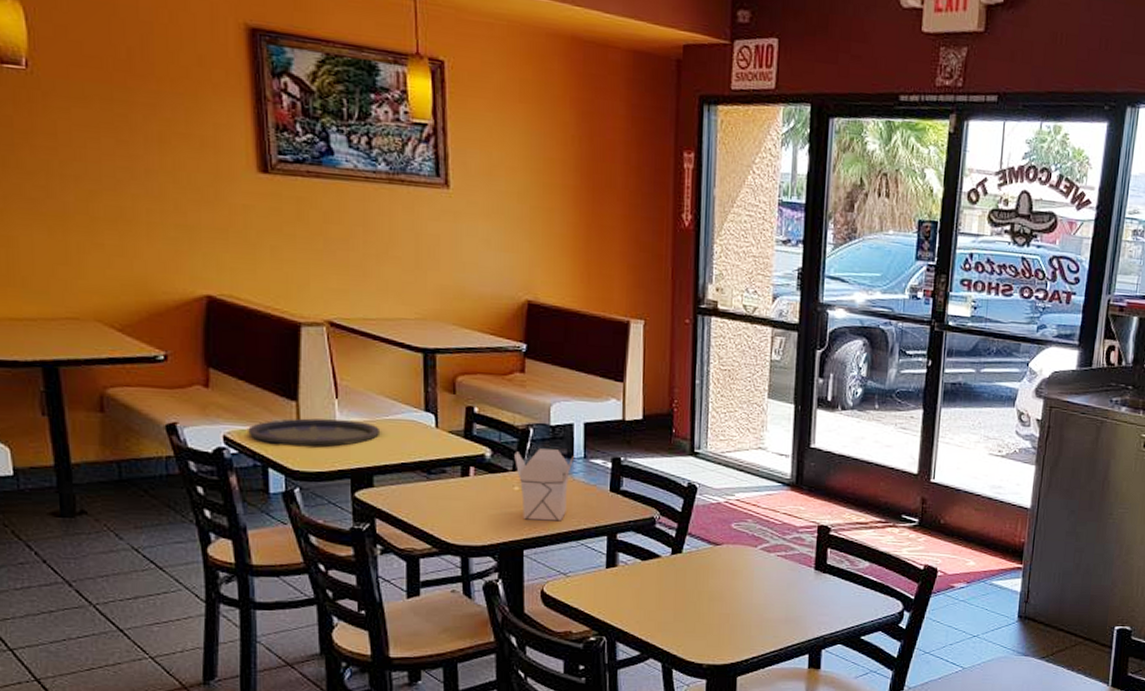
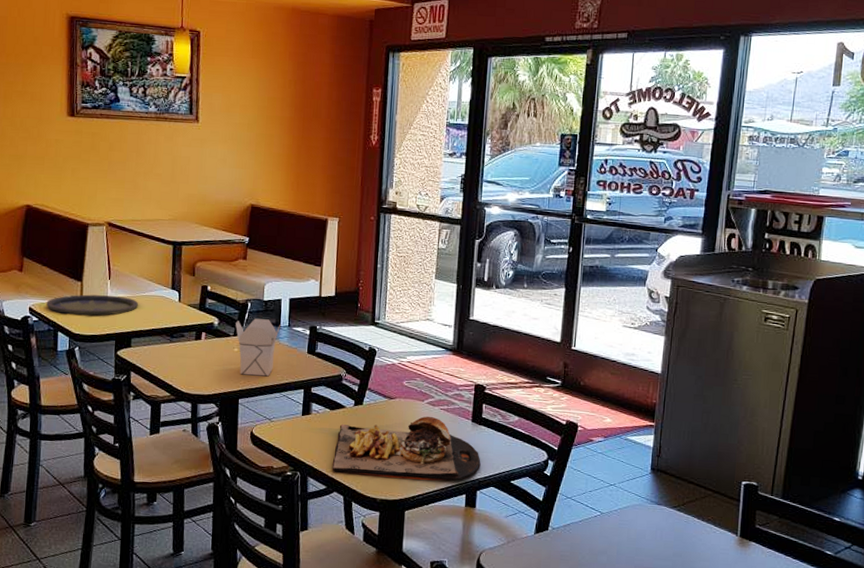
food tray: none [646,565,826,640] -> present [332,416,481,481]

